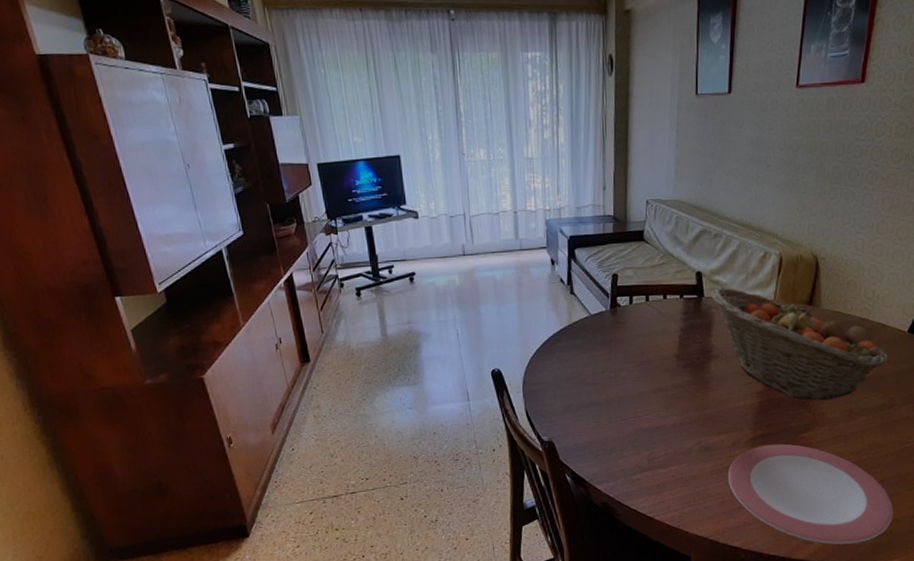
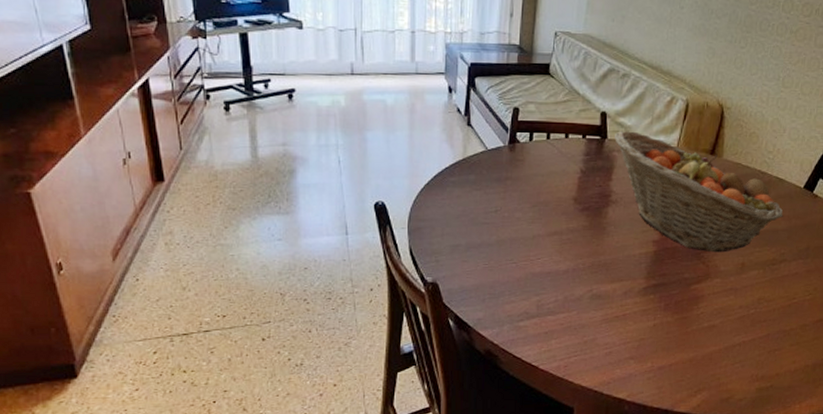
plate: present [727,444,894,545] -> none [617,295,776,398]

